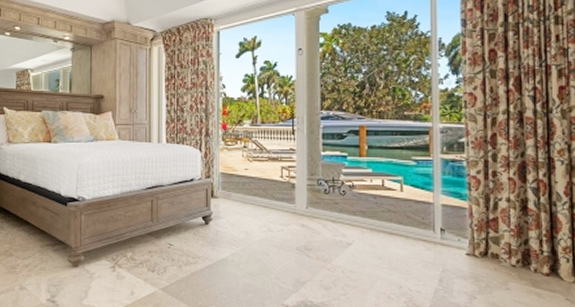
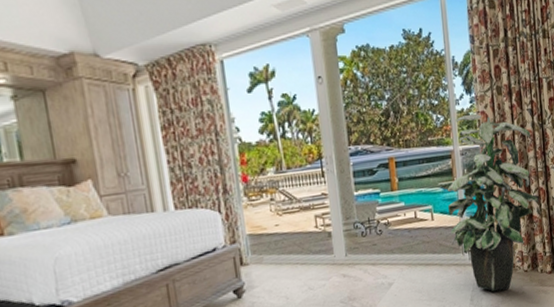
indoor plant: none [411,94,537,280] -> present [437,113,539,292]

